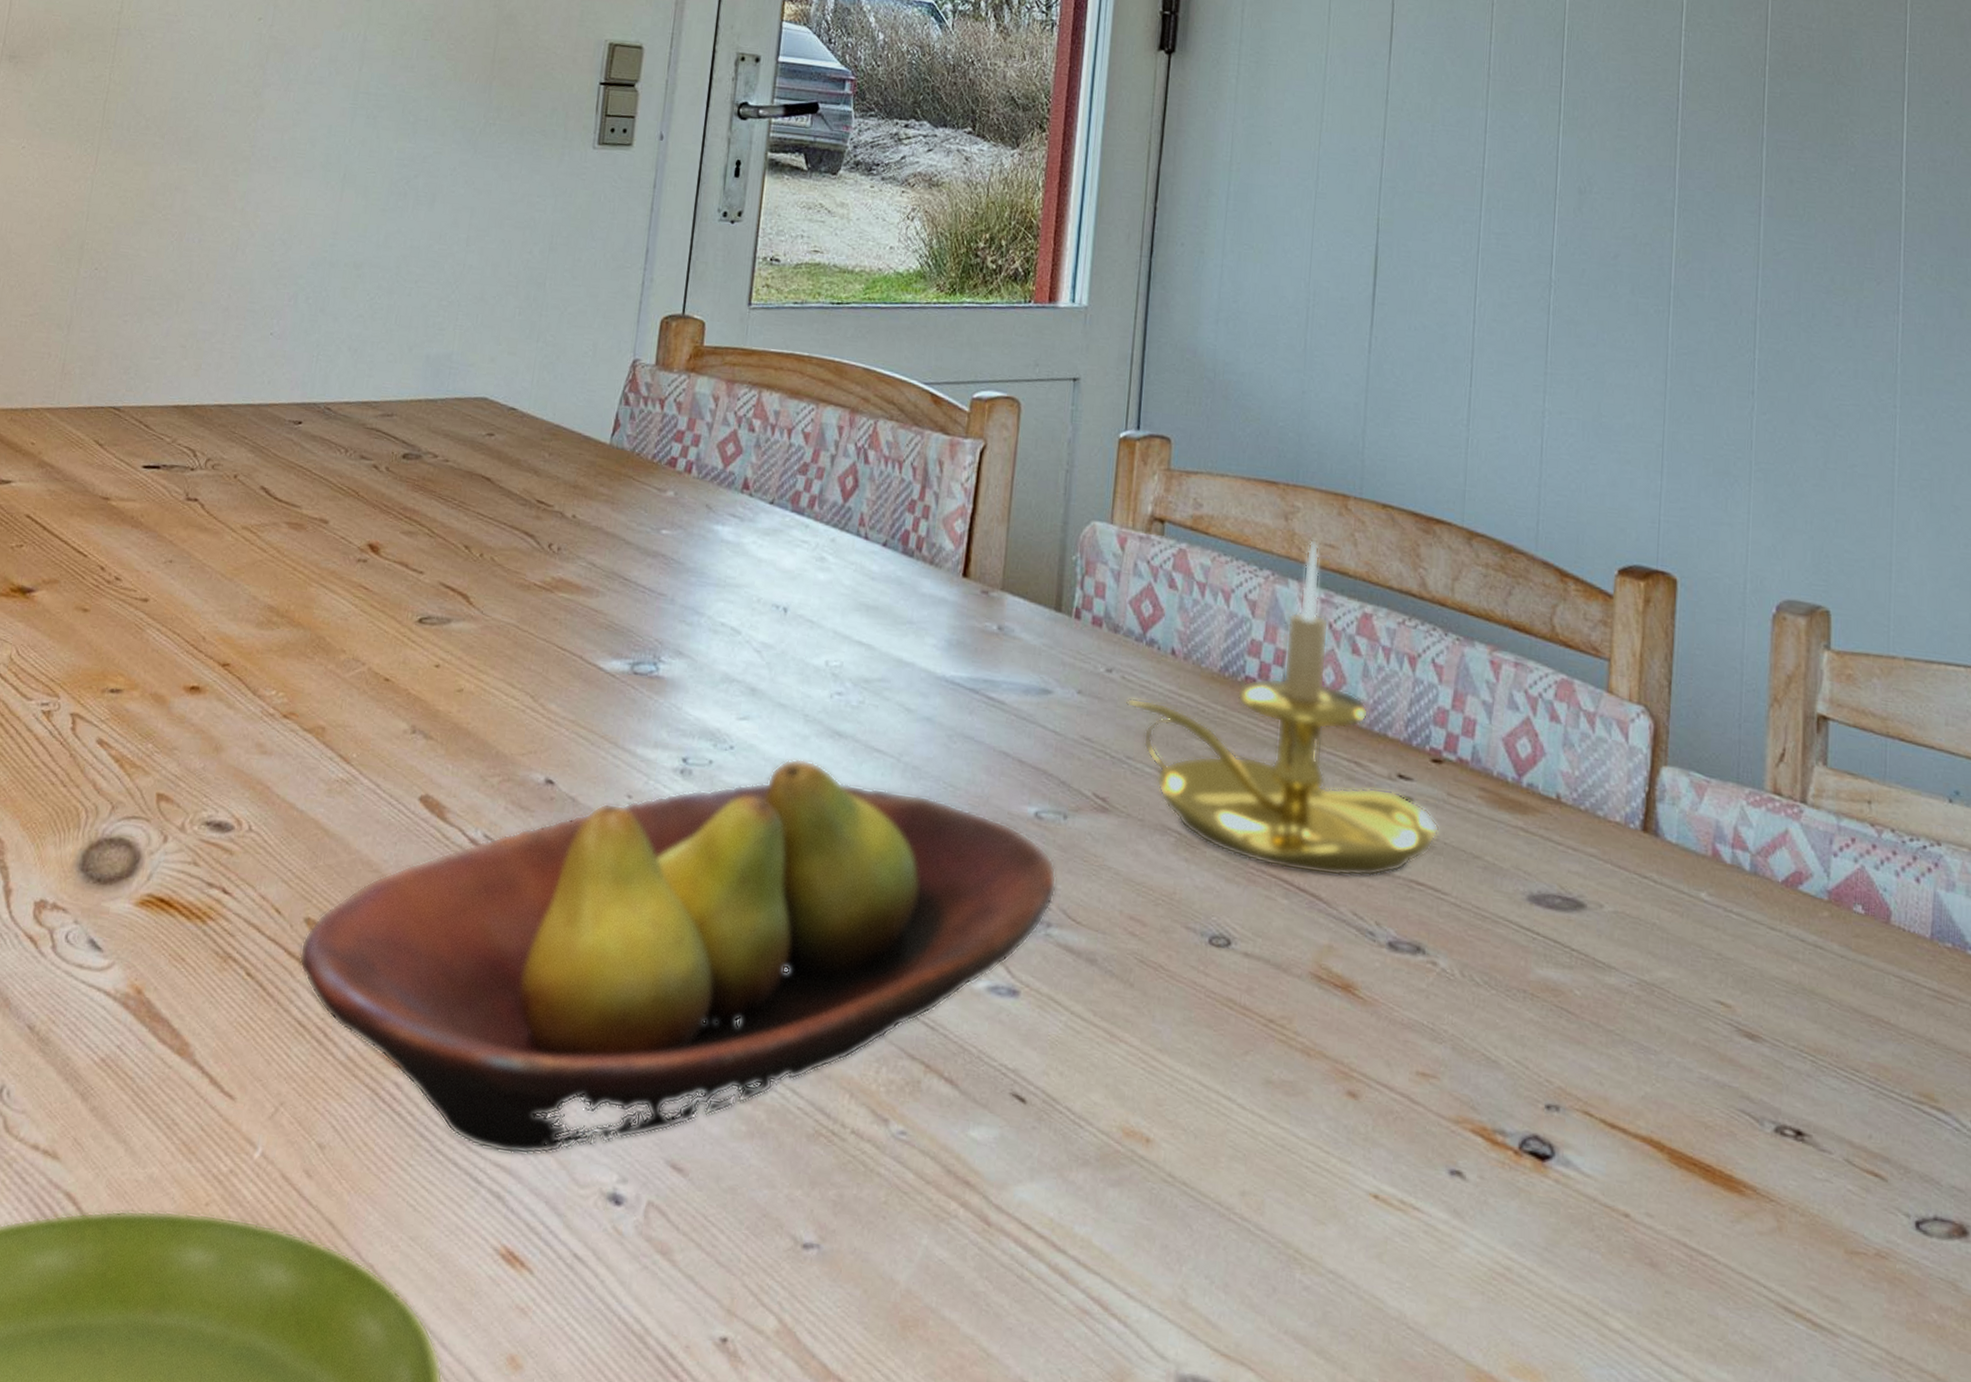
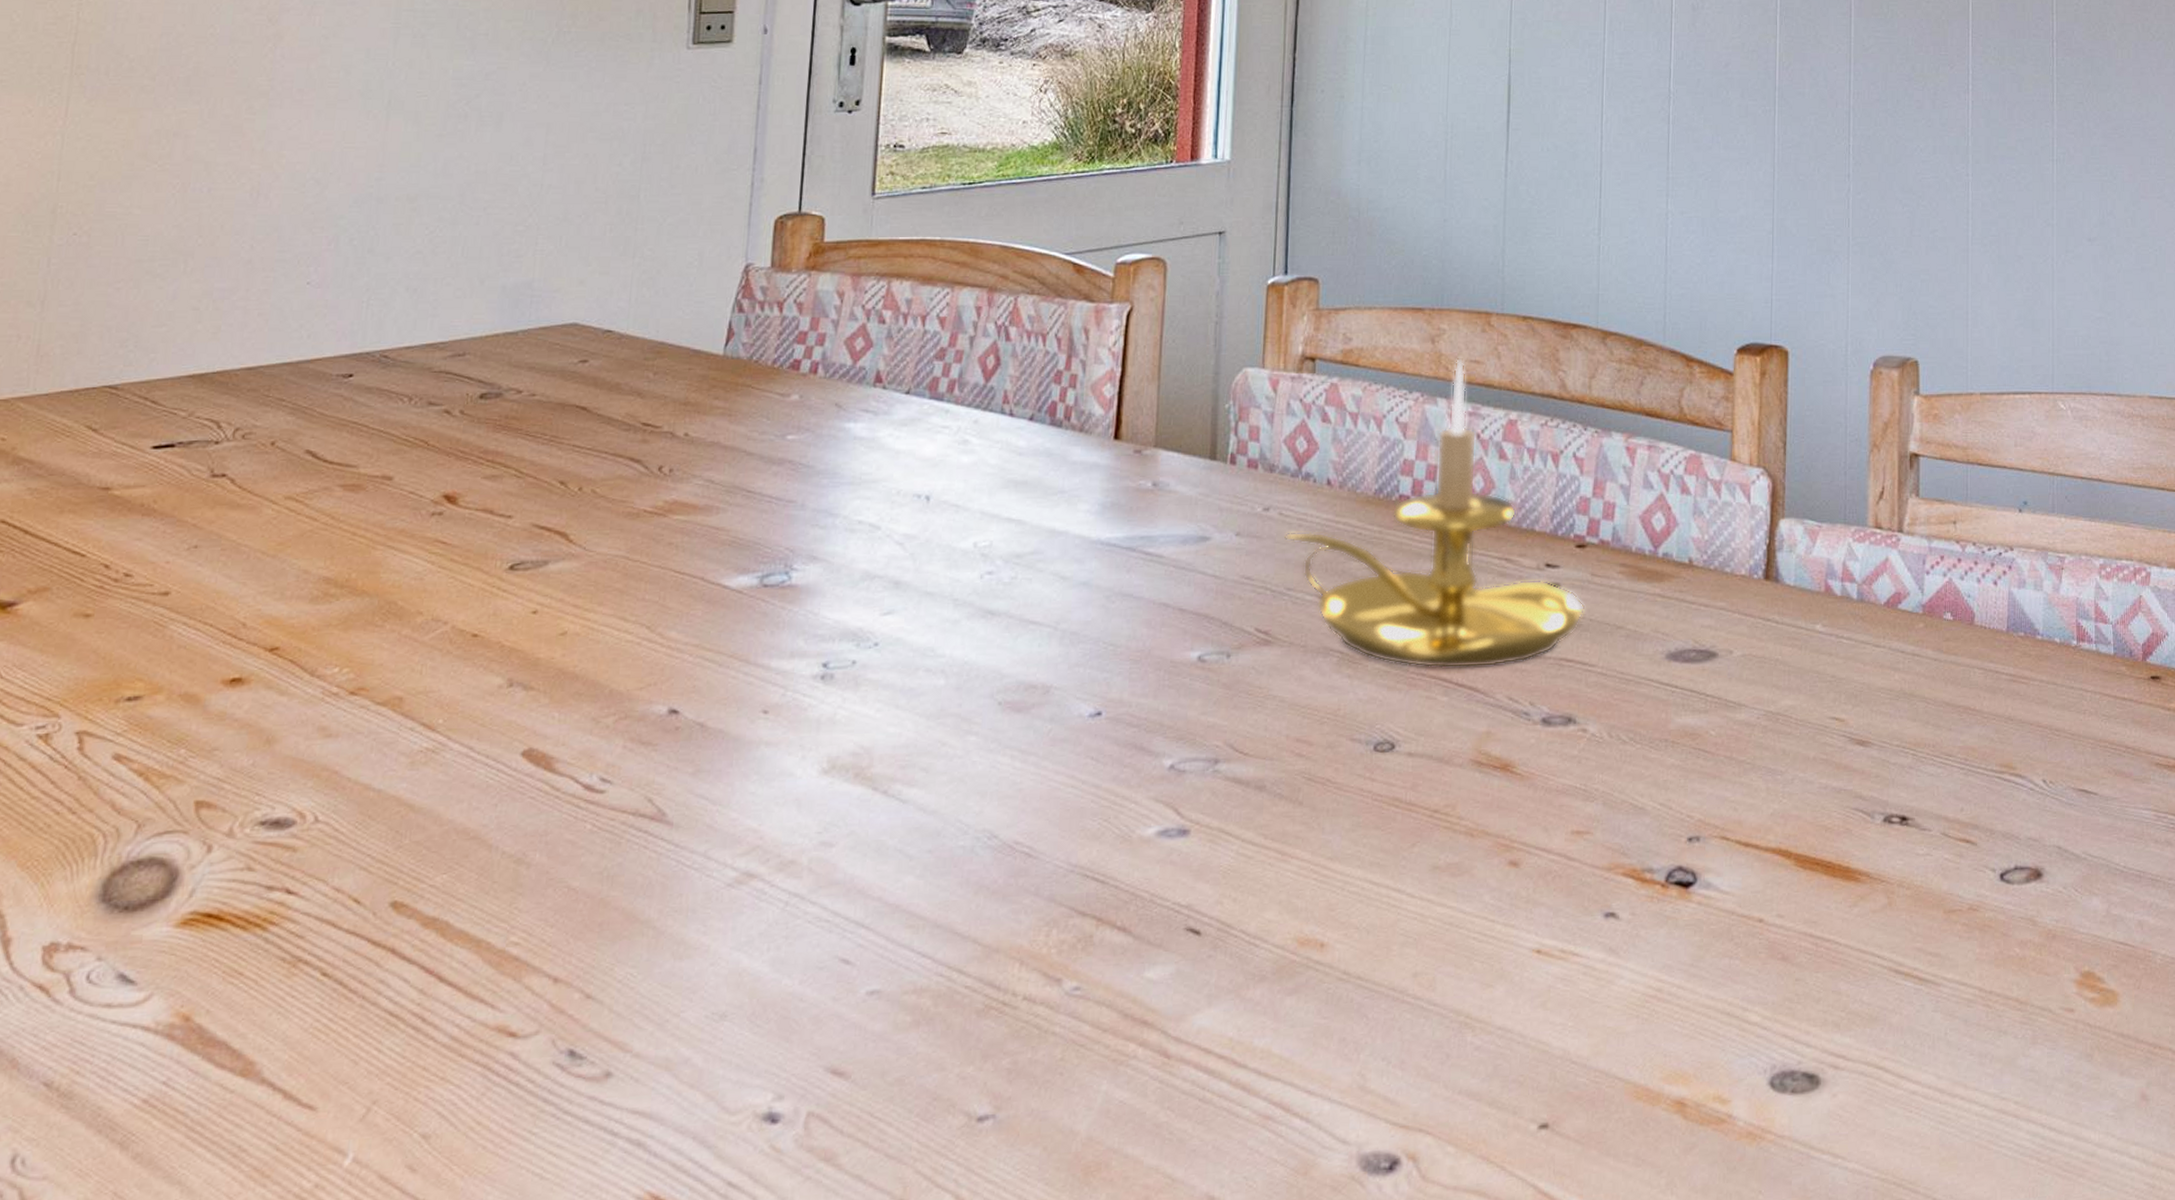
fruit bowl: present [299,758,1057,1155] -> none [386,644,1223,1099]

